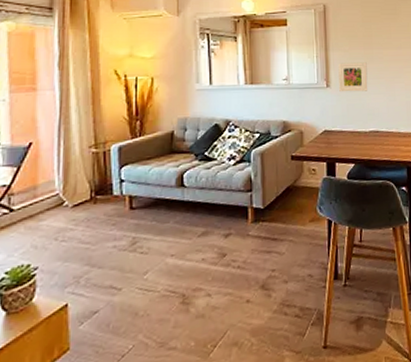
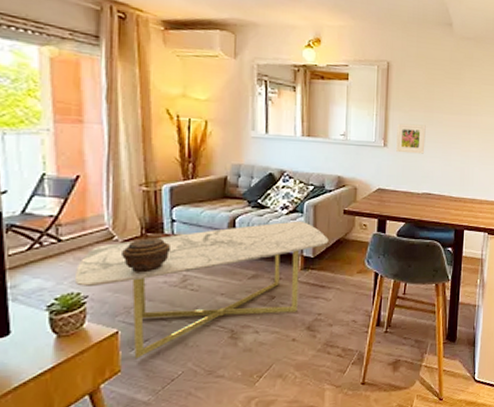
coffee table: none [24,170,278,334] -> present [74,221,329,359]
decorative container: none [71,199,121,238] -> present [122,238,172,272]

